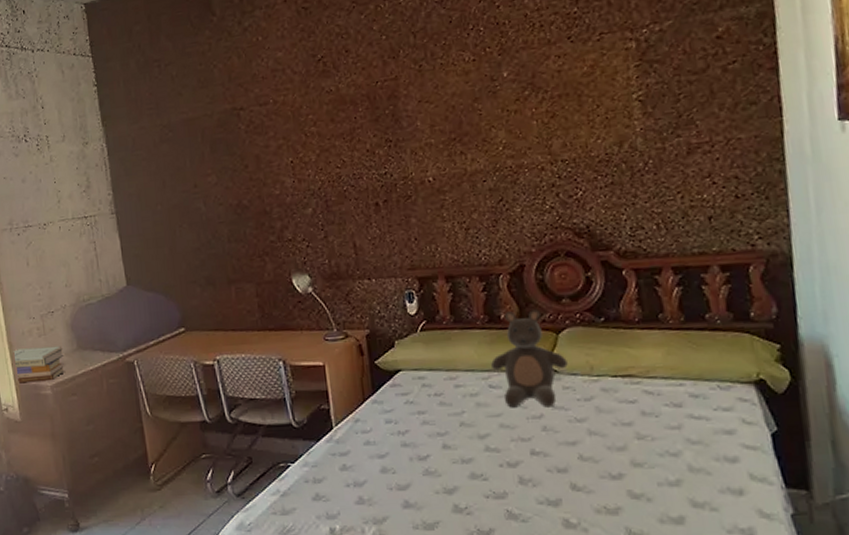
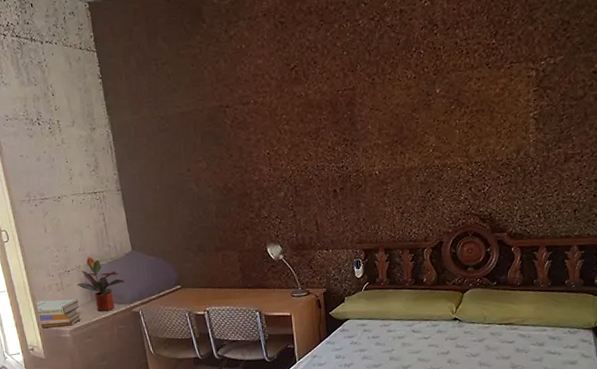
potted plant: none [61,294,118,362] -> present [77,256,126,311]
teddy bear: present [491,309,568,408] -> none [415,275,469,346]

